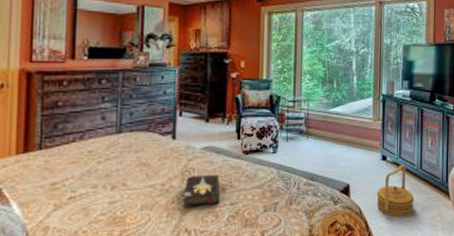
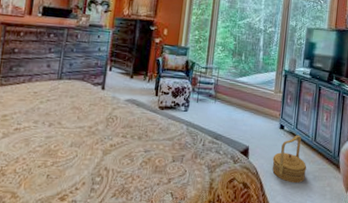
hardback book: present [183,175,221,208] -> none [105,122,138,149]

